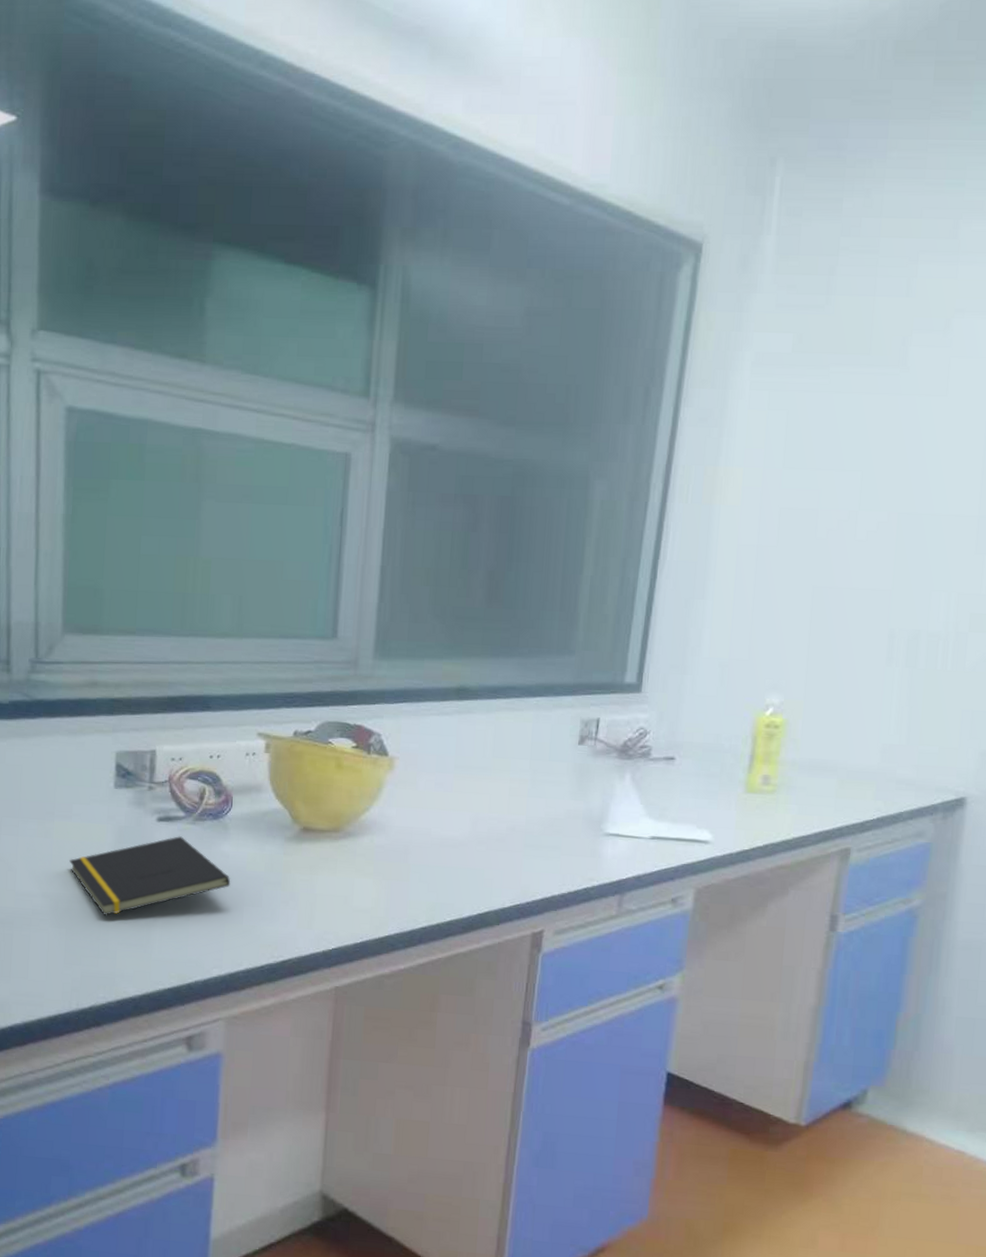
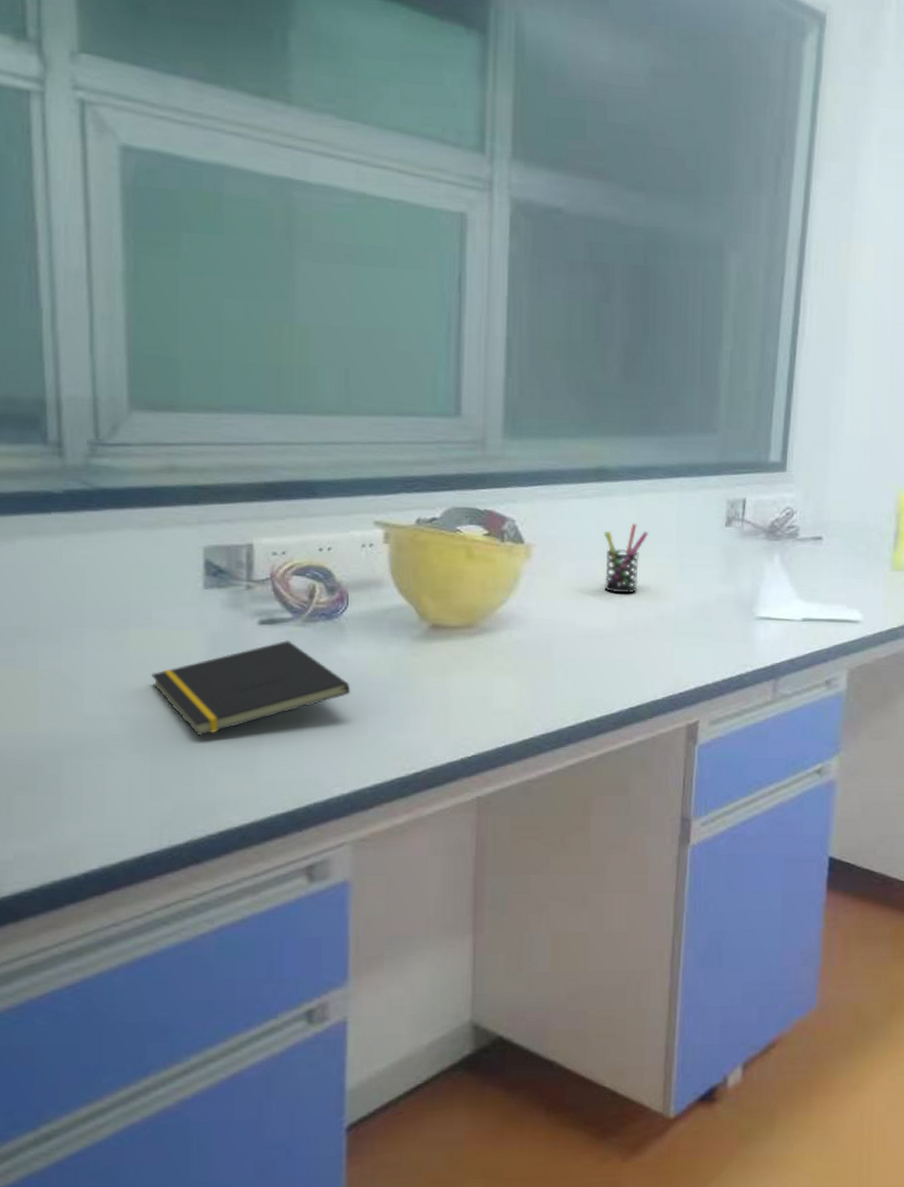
pen holder: none [460,740,504,806] -> present [603,524,648,594]

